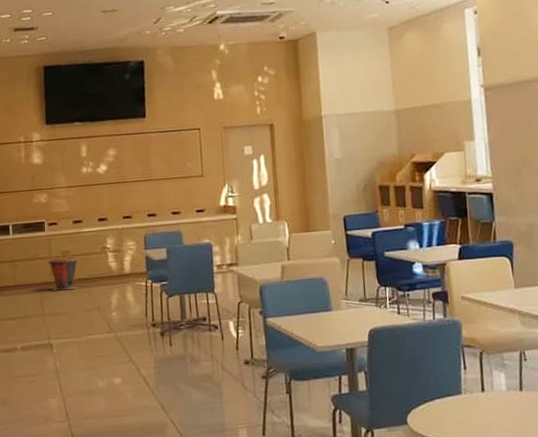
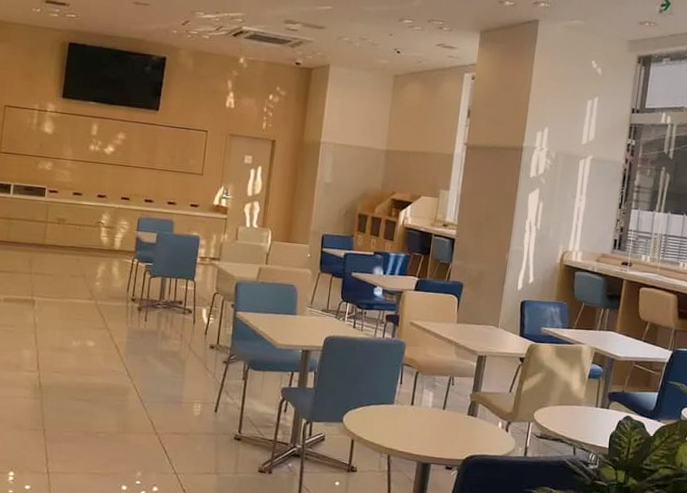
waste bin: present [48,256,78,290] -> none [42,223,72,255]

